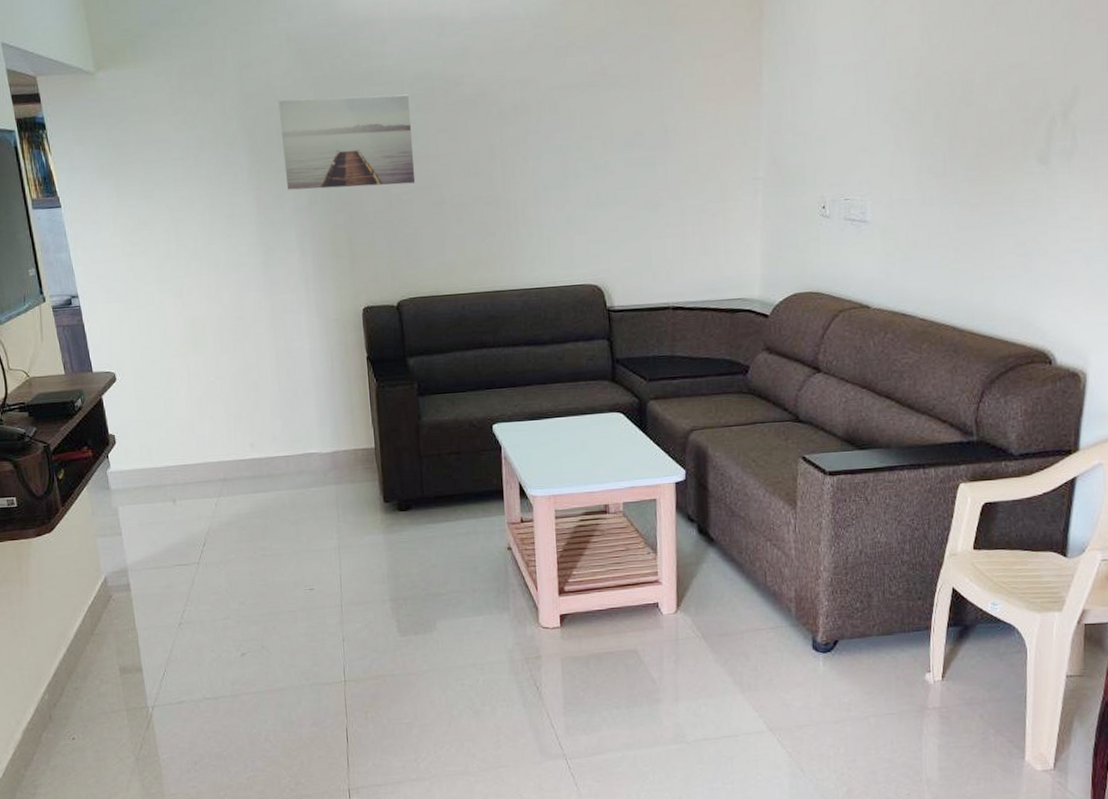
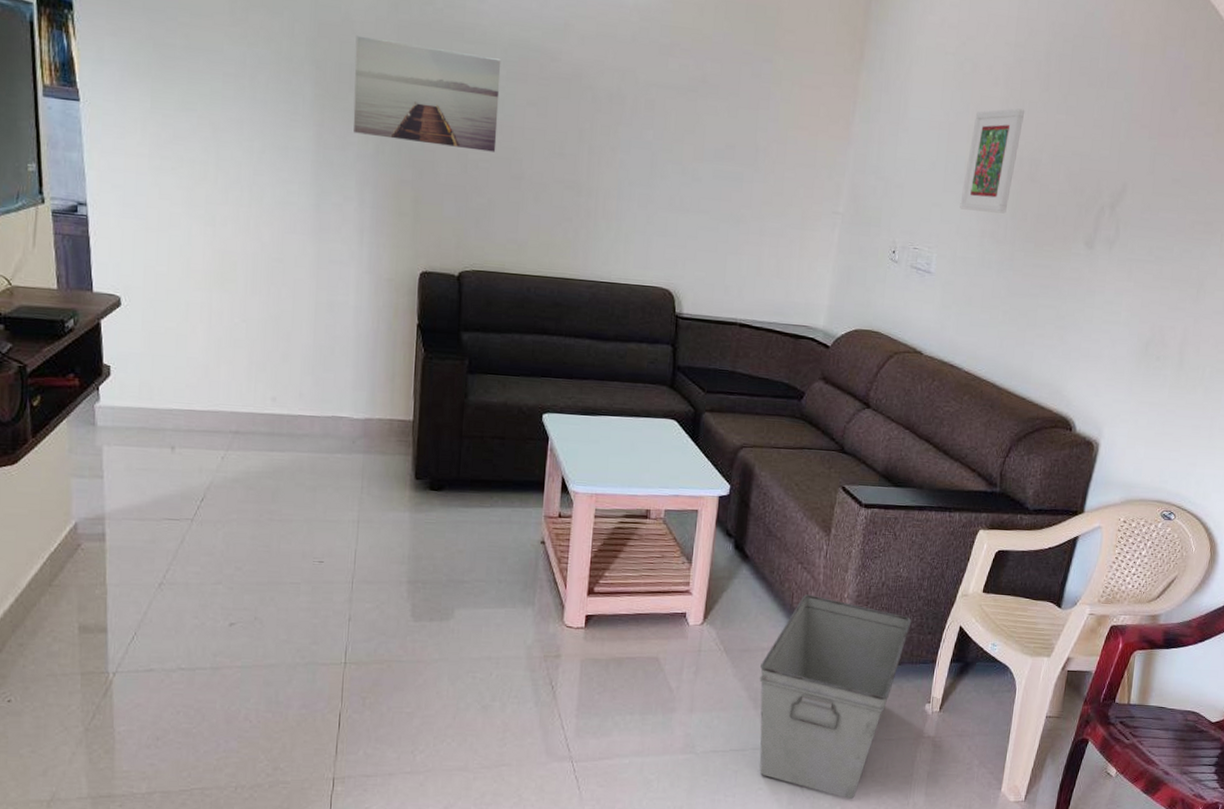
storage bin: none [742,571,898,778] -> present [759,594,912,799]
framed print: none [889,31,949,150] -> present [960,108,1025,214]

